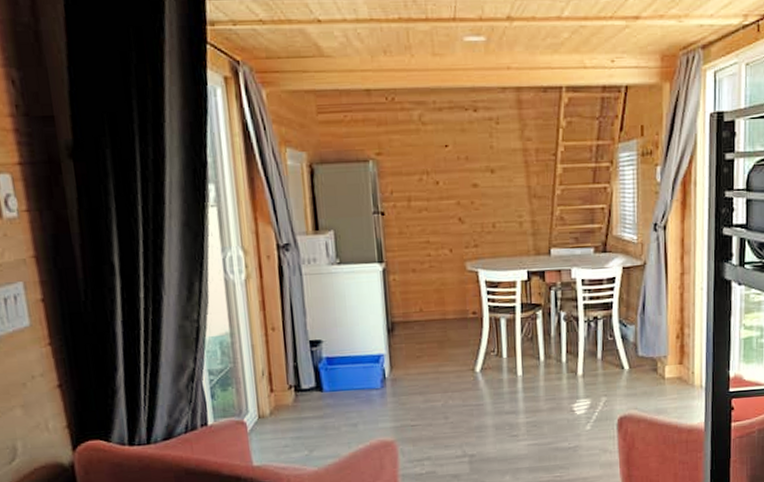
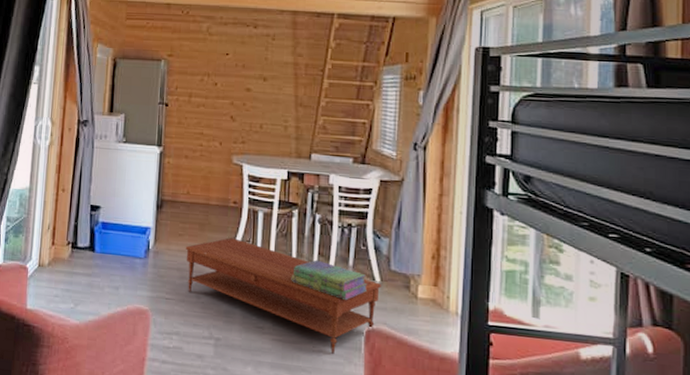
coffee table: none [425,350,630,447] -> present [185,238,381,354]
stack of books: none [541,358,617,393] -> present [291,259,368,300]

